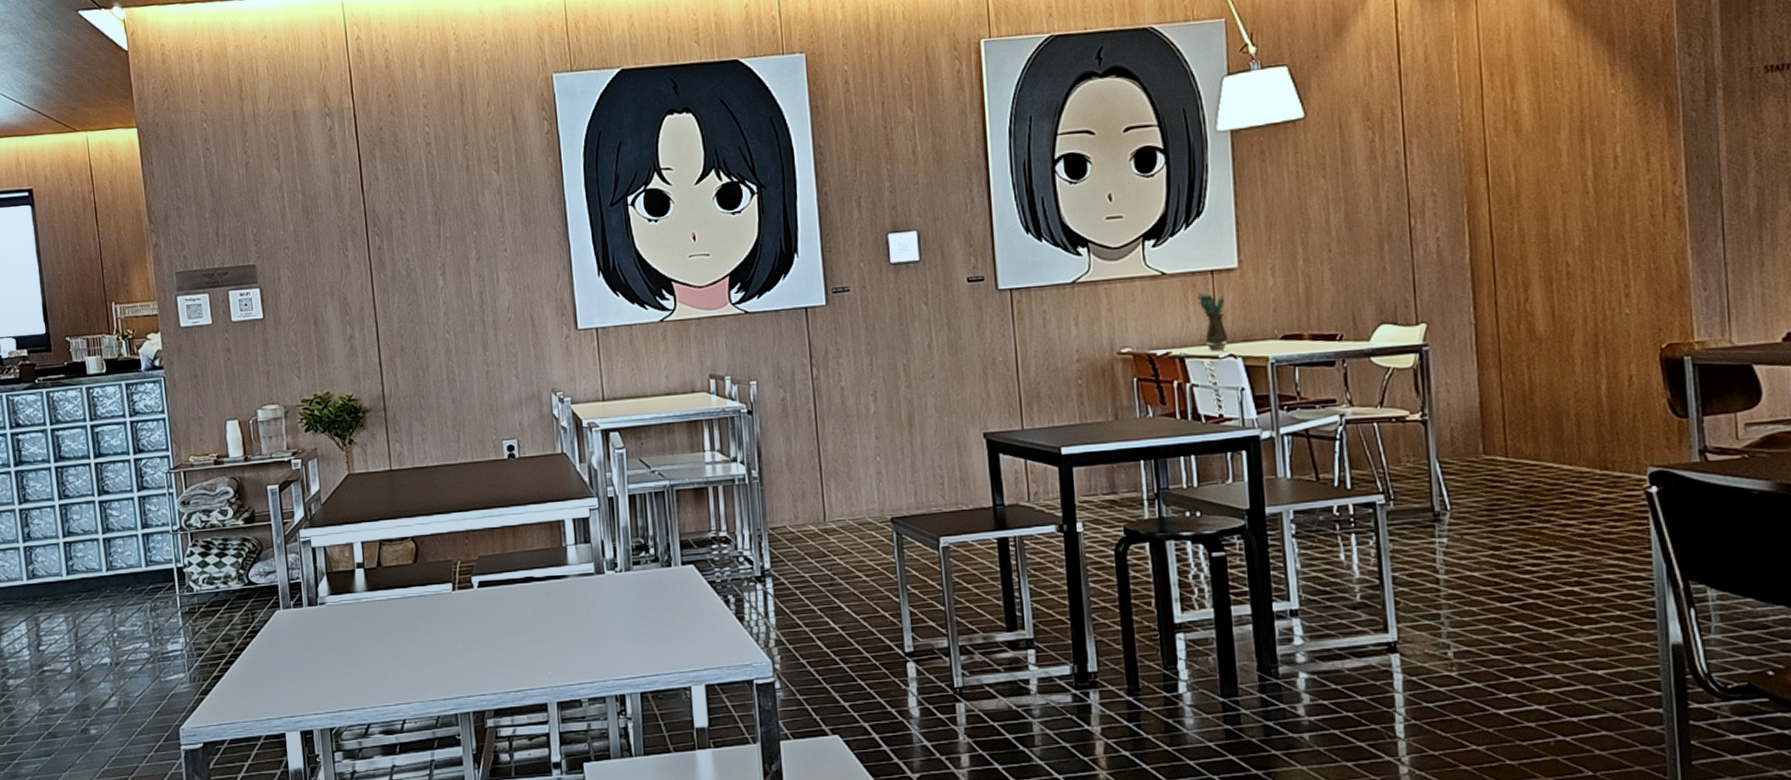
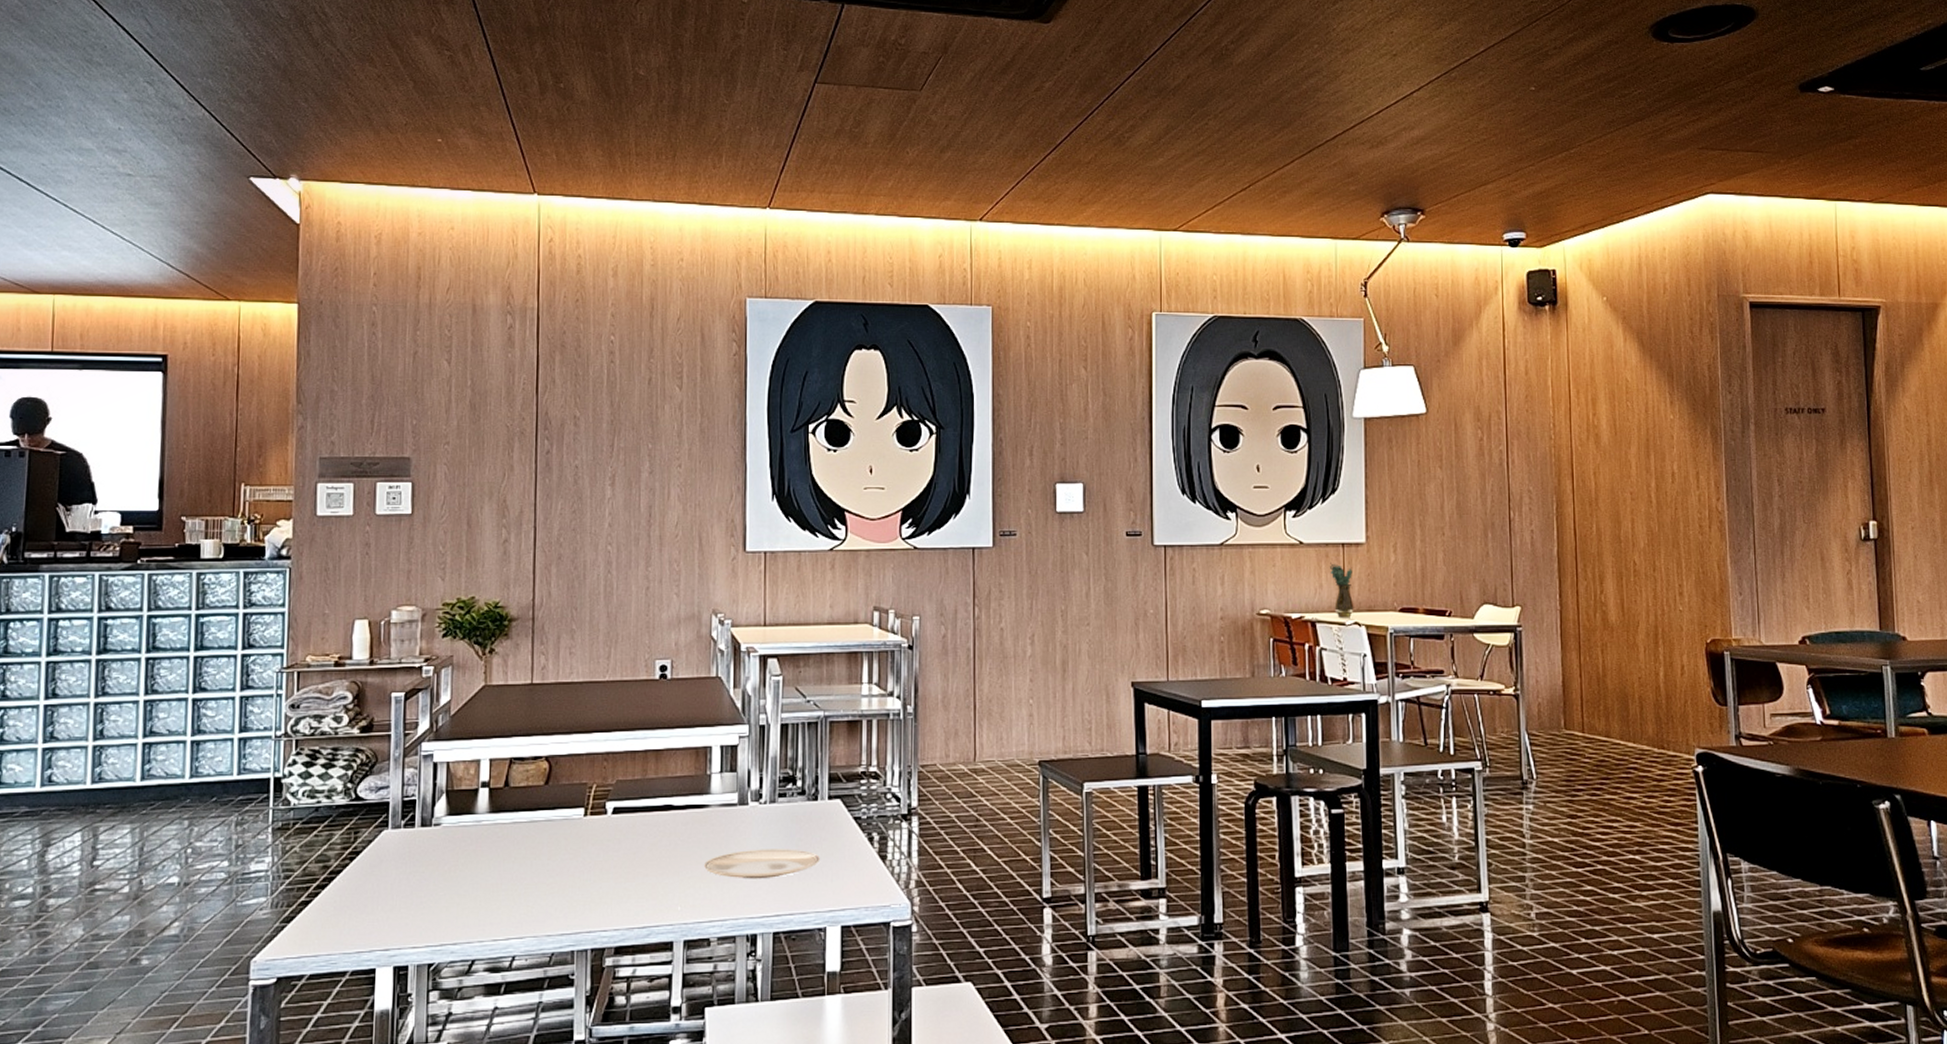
plate: none [569,613,680,644] -> present [704,849,821,879]

